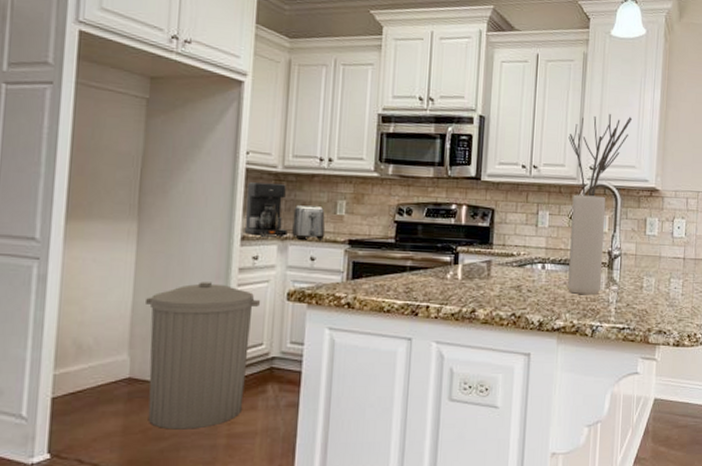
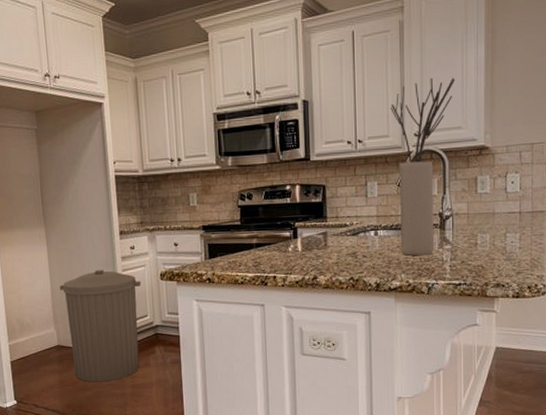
coffee maker: present [244,182,288,237] -> none [118,185,154,231]
toaster: present [292,205,326,240] -> none [156,200,183,230]

